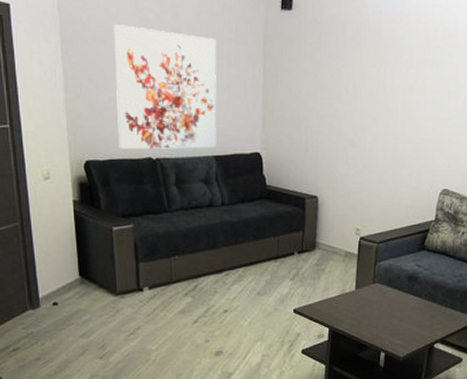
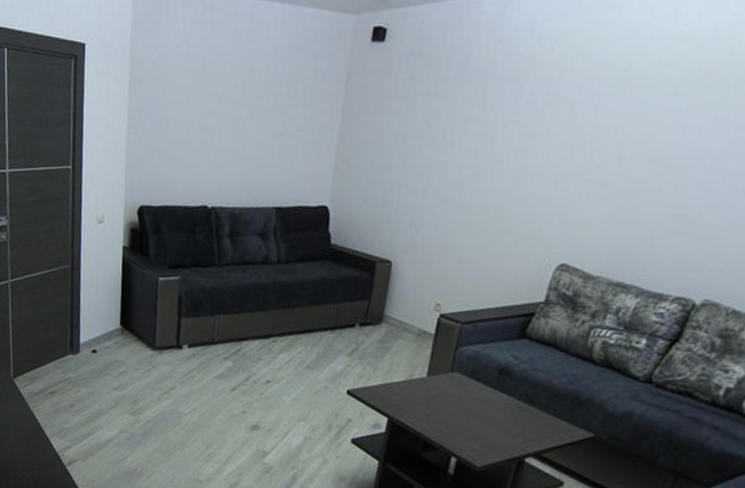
wall art: present [114,24,217,149] -> none [174,62,292,199]

